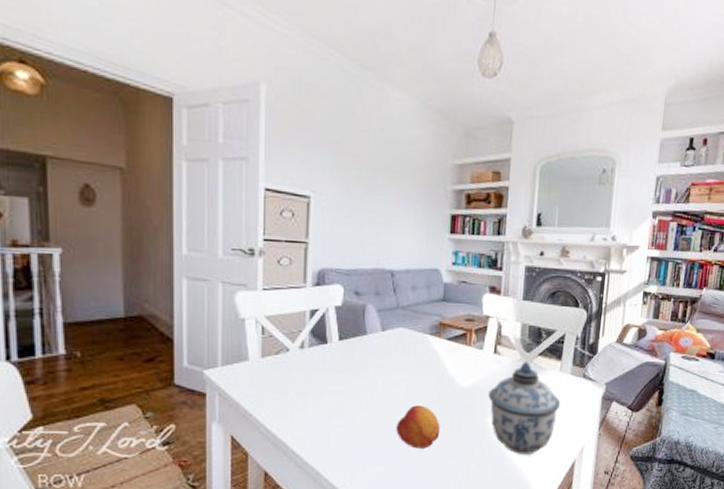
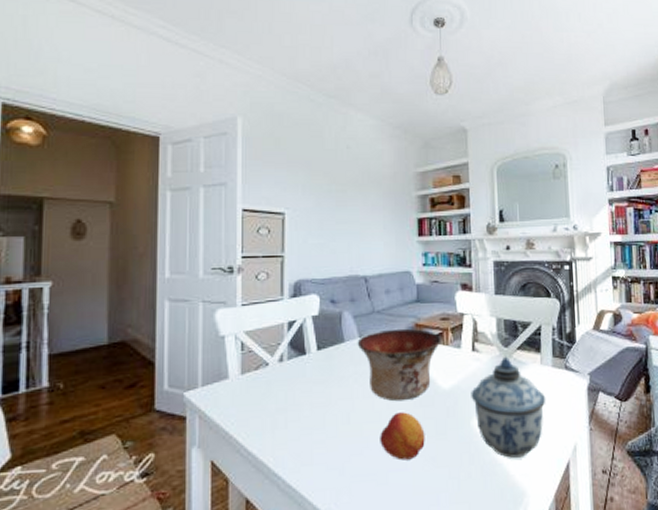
bowl: none [379,325,465,395] -> present [357,328,442,402]

